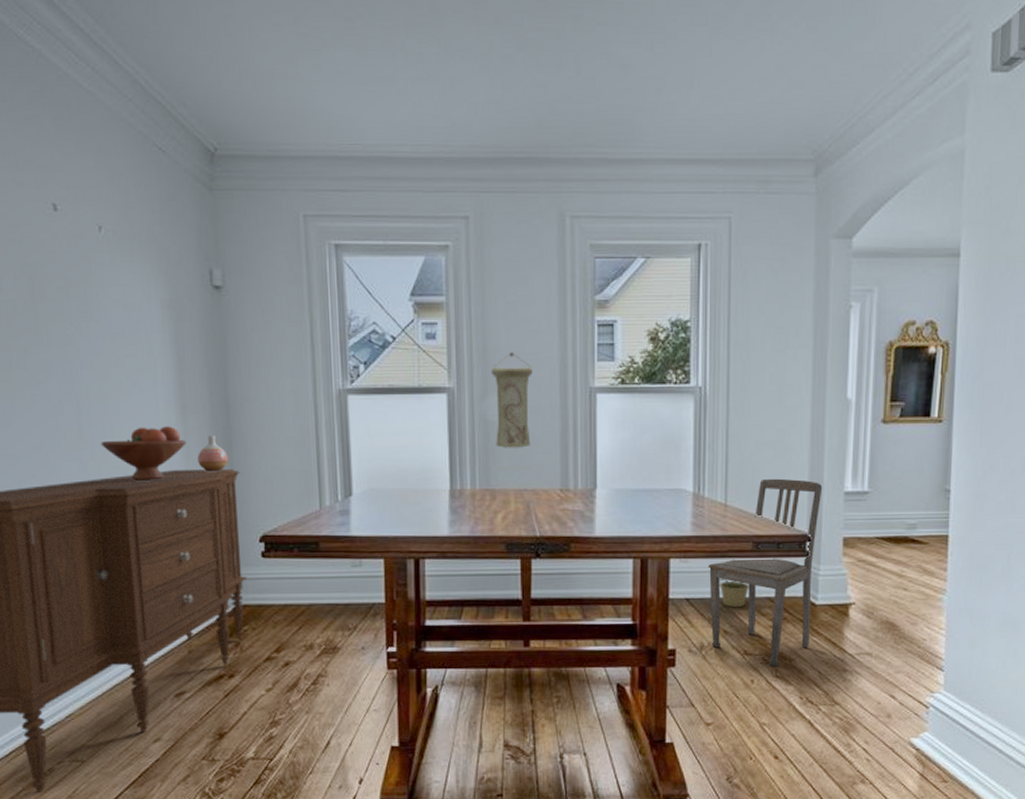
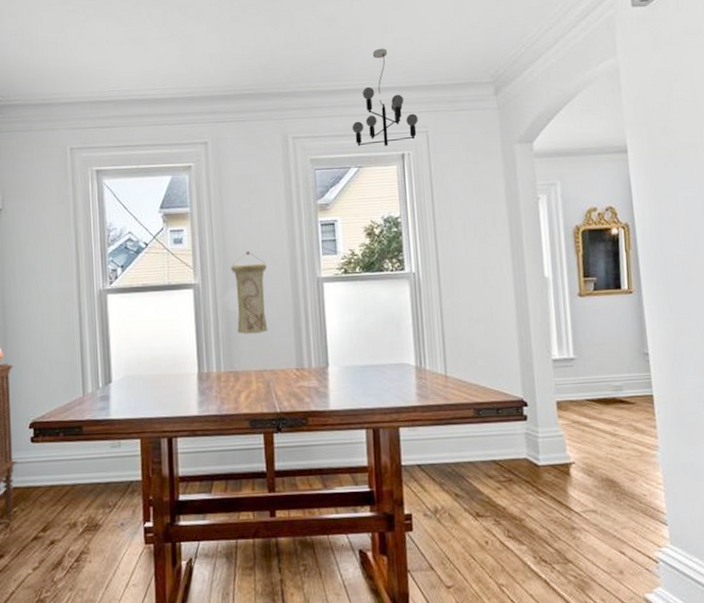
chandelier: none [642,108,721,234] -> present [352,48,418,147]
dining chair: present [708,478,823,667] -> none [435,350,537,528]
potted plant: present [720,578,749,608] -> none [447,444,475,472]

